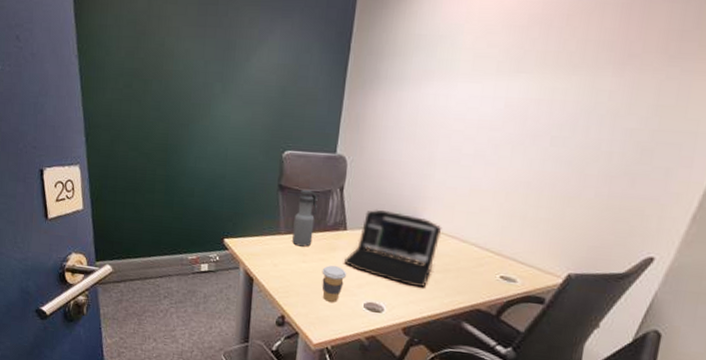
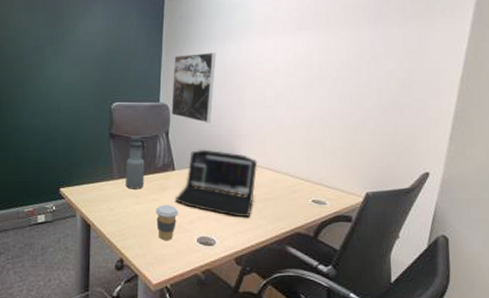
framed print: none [348,97,409,181] -> present [171,53,216,123]

